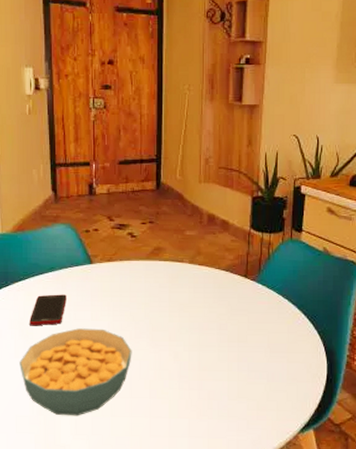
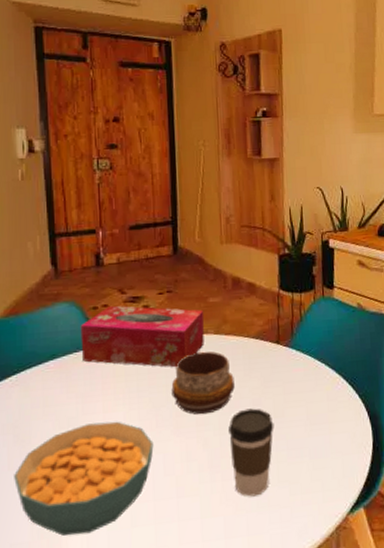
cell phone: present [29,294,67,326] -> none [26,385,72,428]
tissue box: none [74,230,181,289] -> present [80,305,204,368]
decorative bowl: none [149,277,204,332] -> present [171,351,235,415]
coffee cup: none [197,331,237,406] -> present [228,408,274,497]

